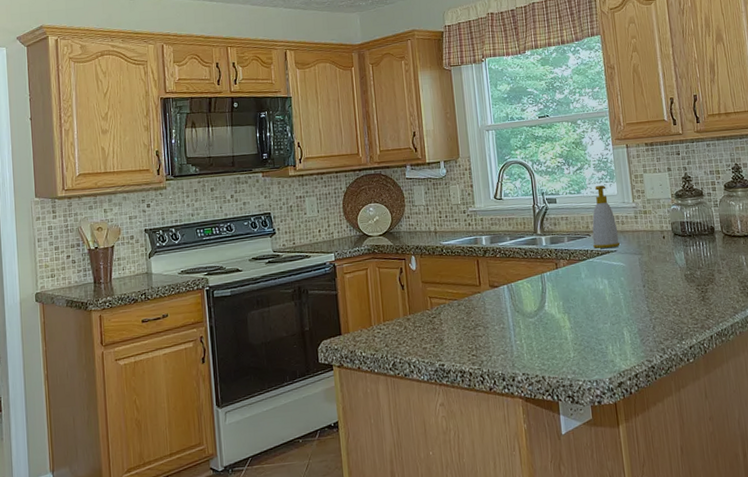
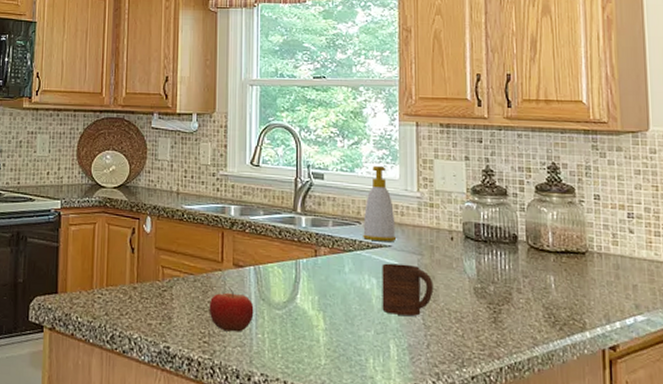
fruit: none [473,306,512,343] -> present [209,287,254,332]
cup: none [610,263,654,307] -> present [382,263,434,316]

